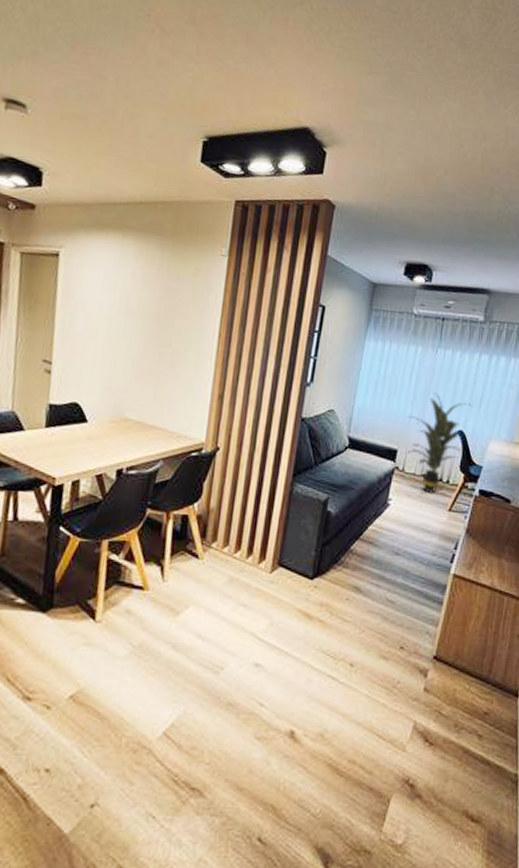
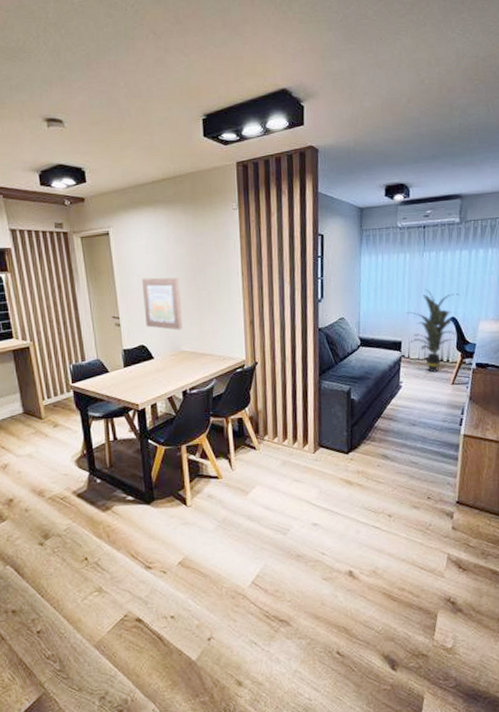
wall art: none [85,318,139,392] -> present [141,277,182,330]

